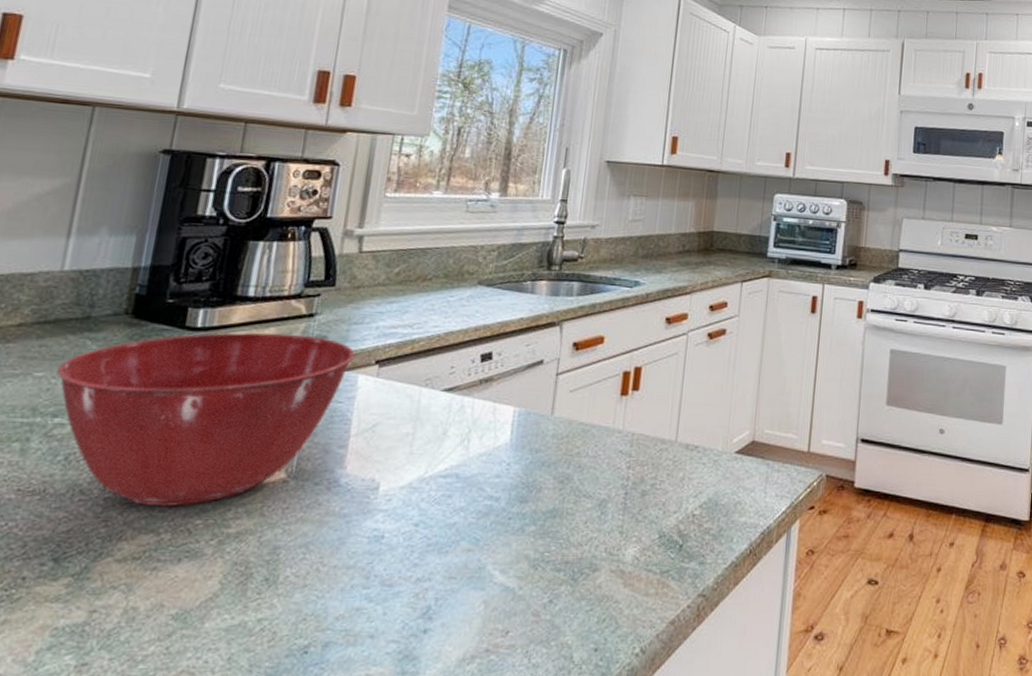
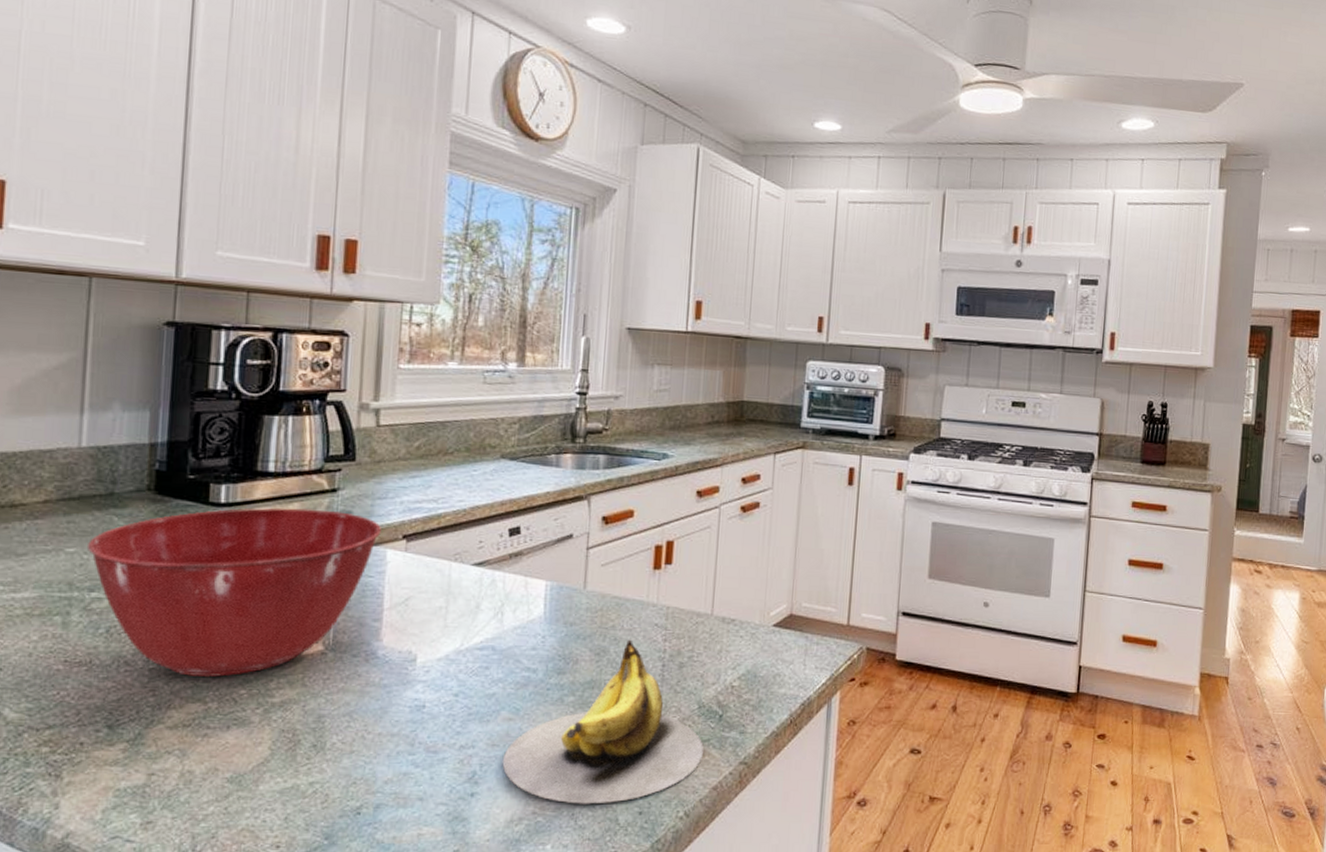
banana: none [458,466,663,641] -> present [502,639,704,804]

